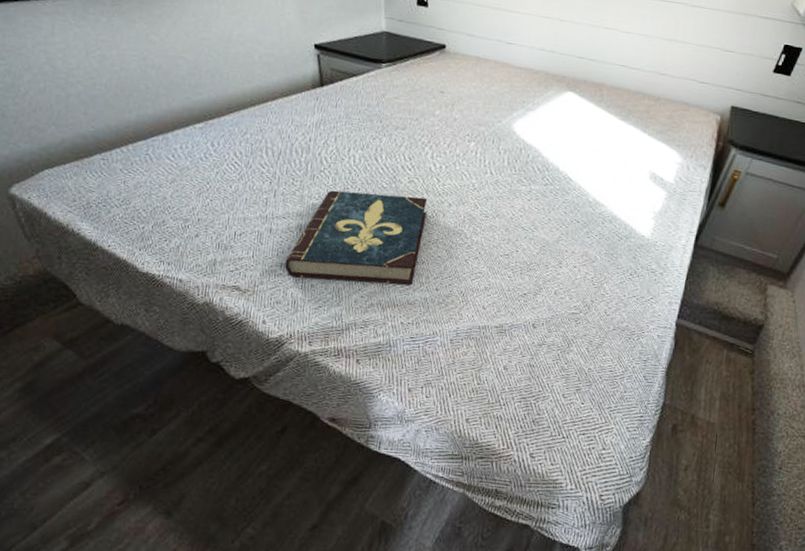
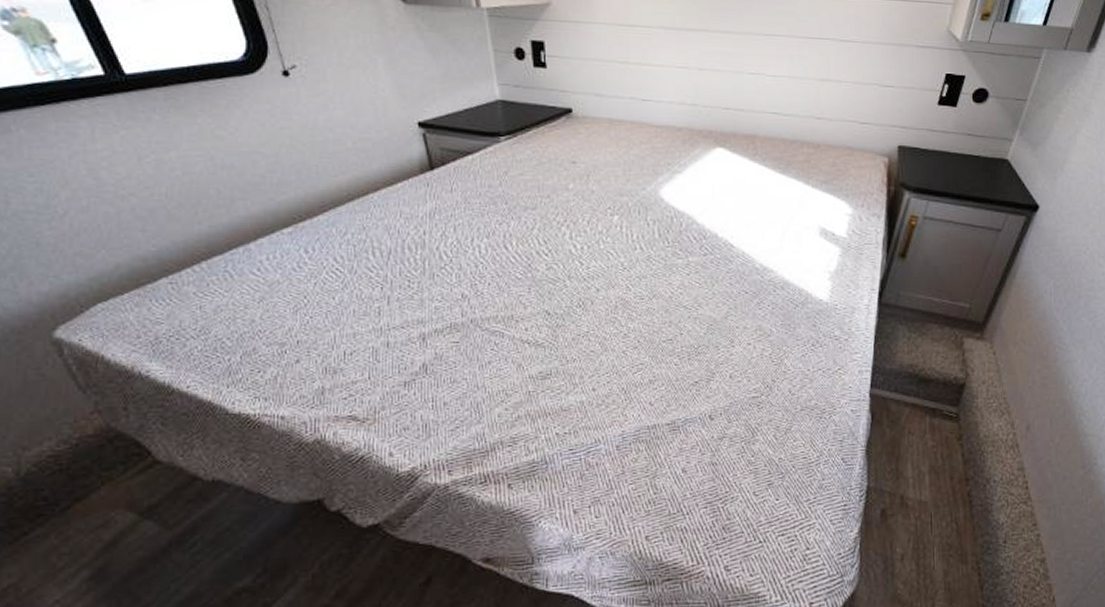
book: present [285,190,427,285] -> none [409,285,572,396]

